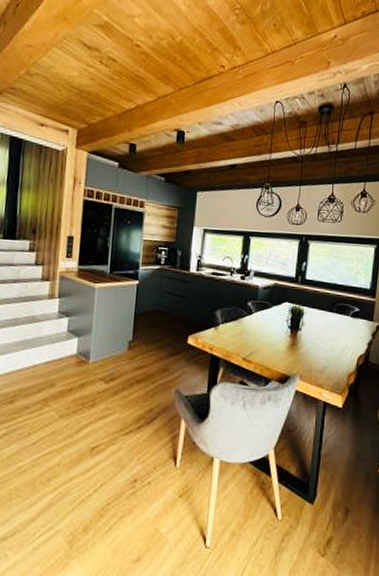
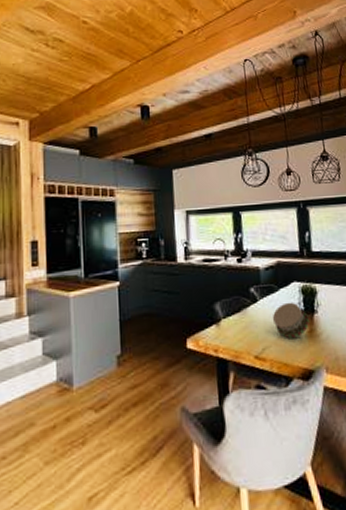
drum: none [262,318,294,349] -> present [272,302,311,339]

